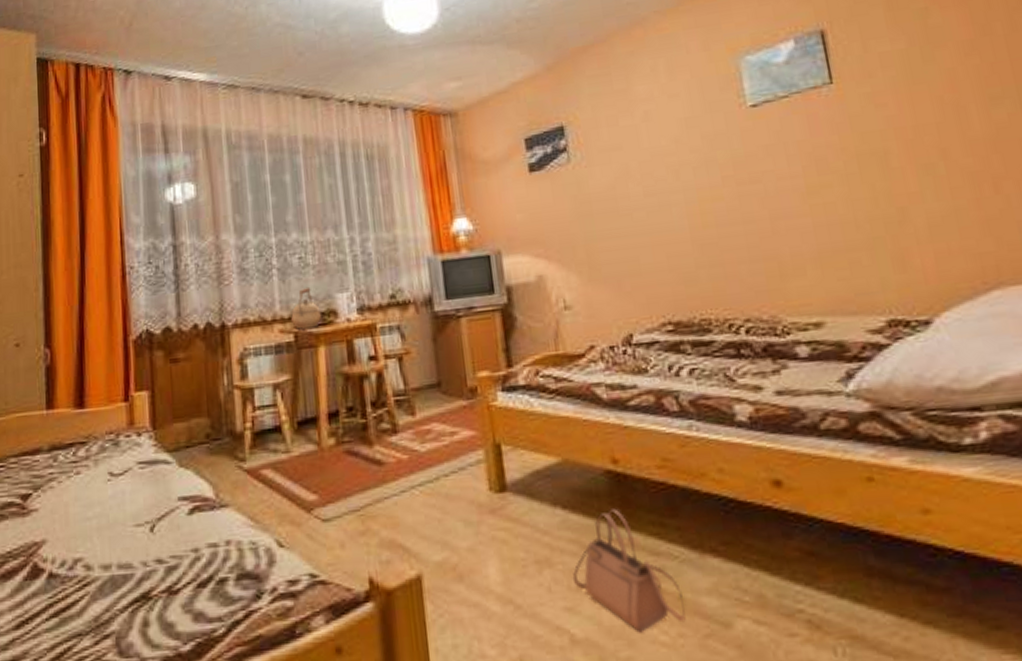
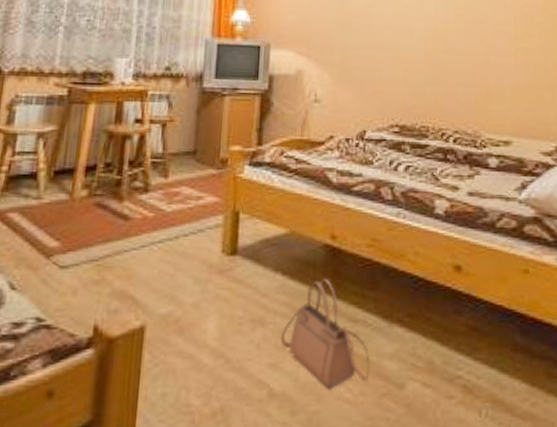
kettle: present [291,286,321,330] -> none [68,47,98,87]

